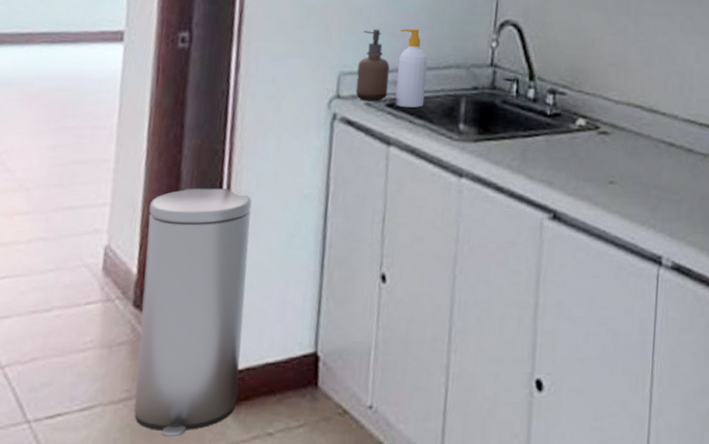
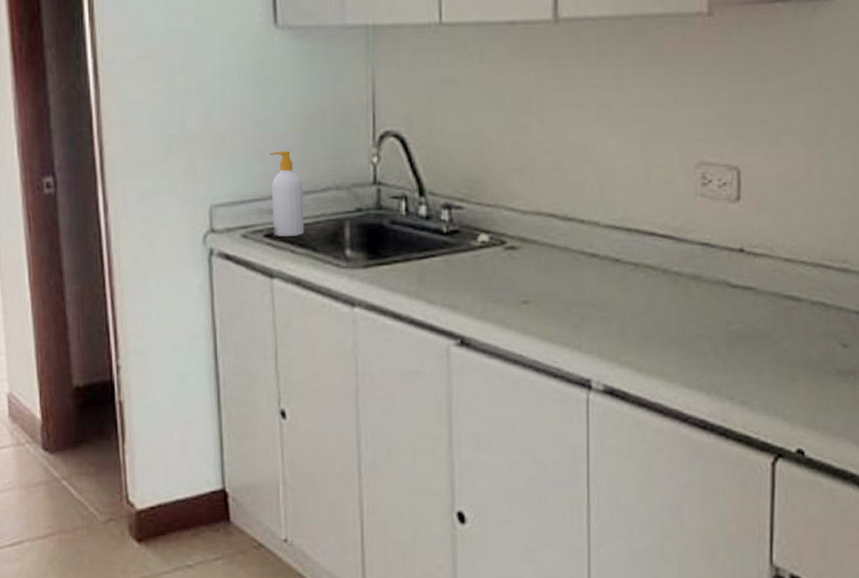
pedal bin: present [134,187,252,437] -> none [42,331,153,569]
soap dispenser: present [355,29,390,102] -> none [229,155,264,233]

